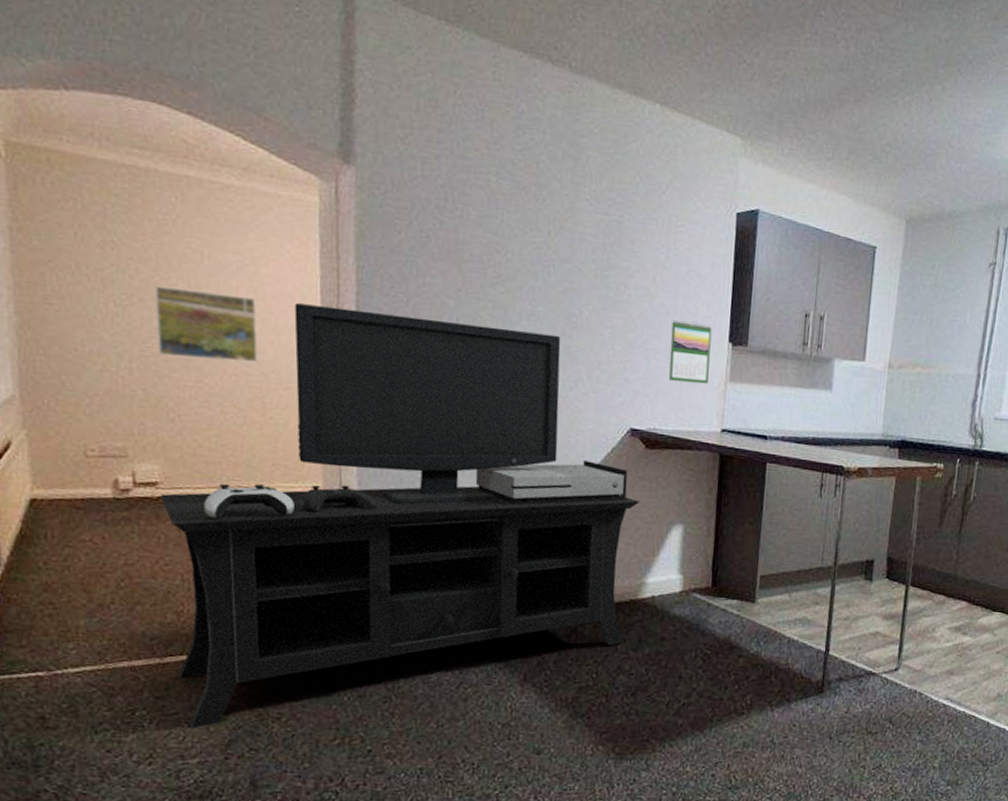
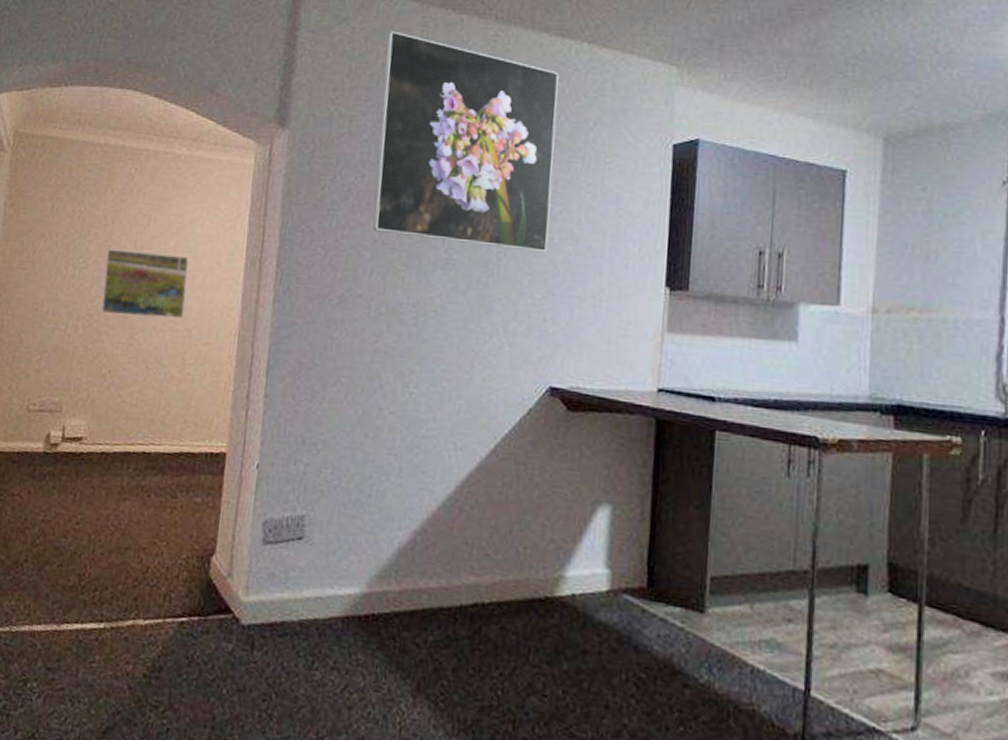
media console: present [160,303,640,729] -> none [71,260,560,709]
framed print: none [455,68,633,308] -> present [373,31,559,253]
calendar: present [669,319,712,384] -> none [595,263,645,336]

